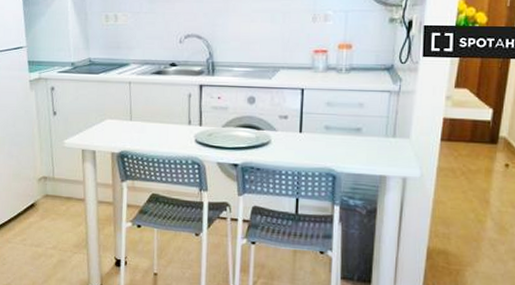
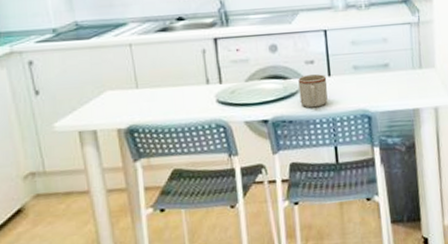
mug: none [269,129,298,160] -> present [298,74,328,108]

